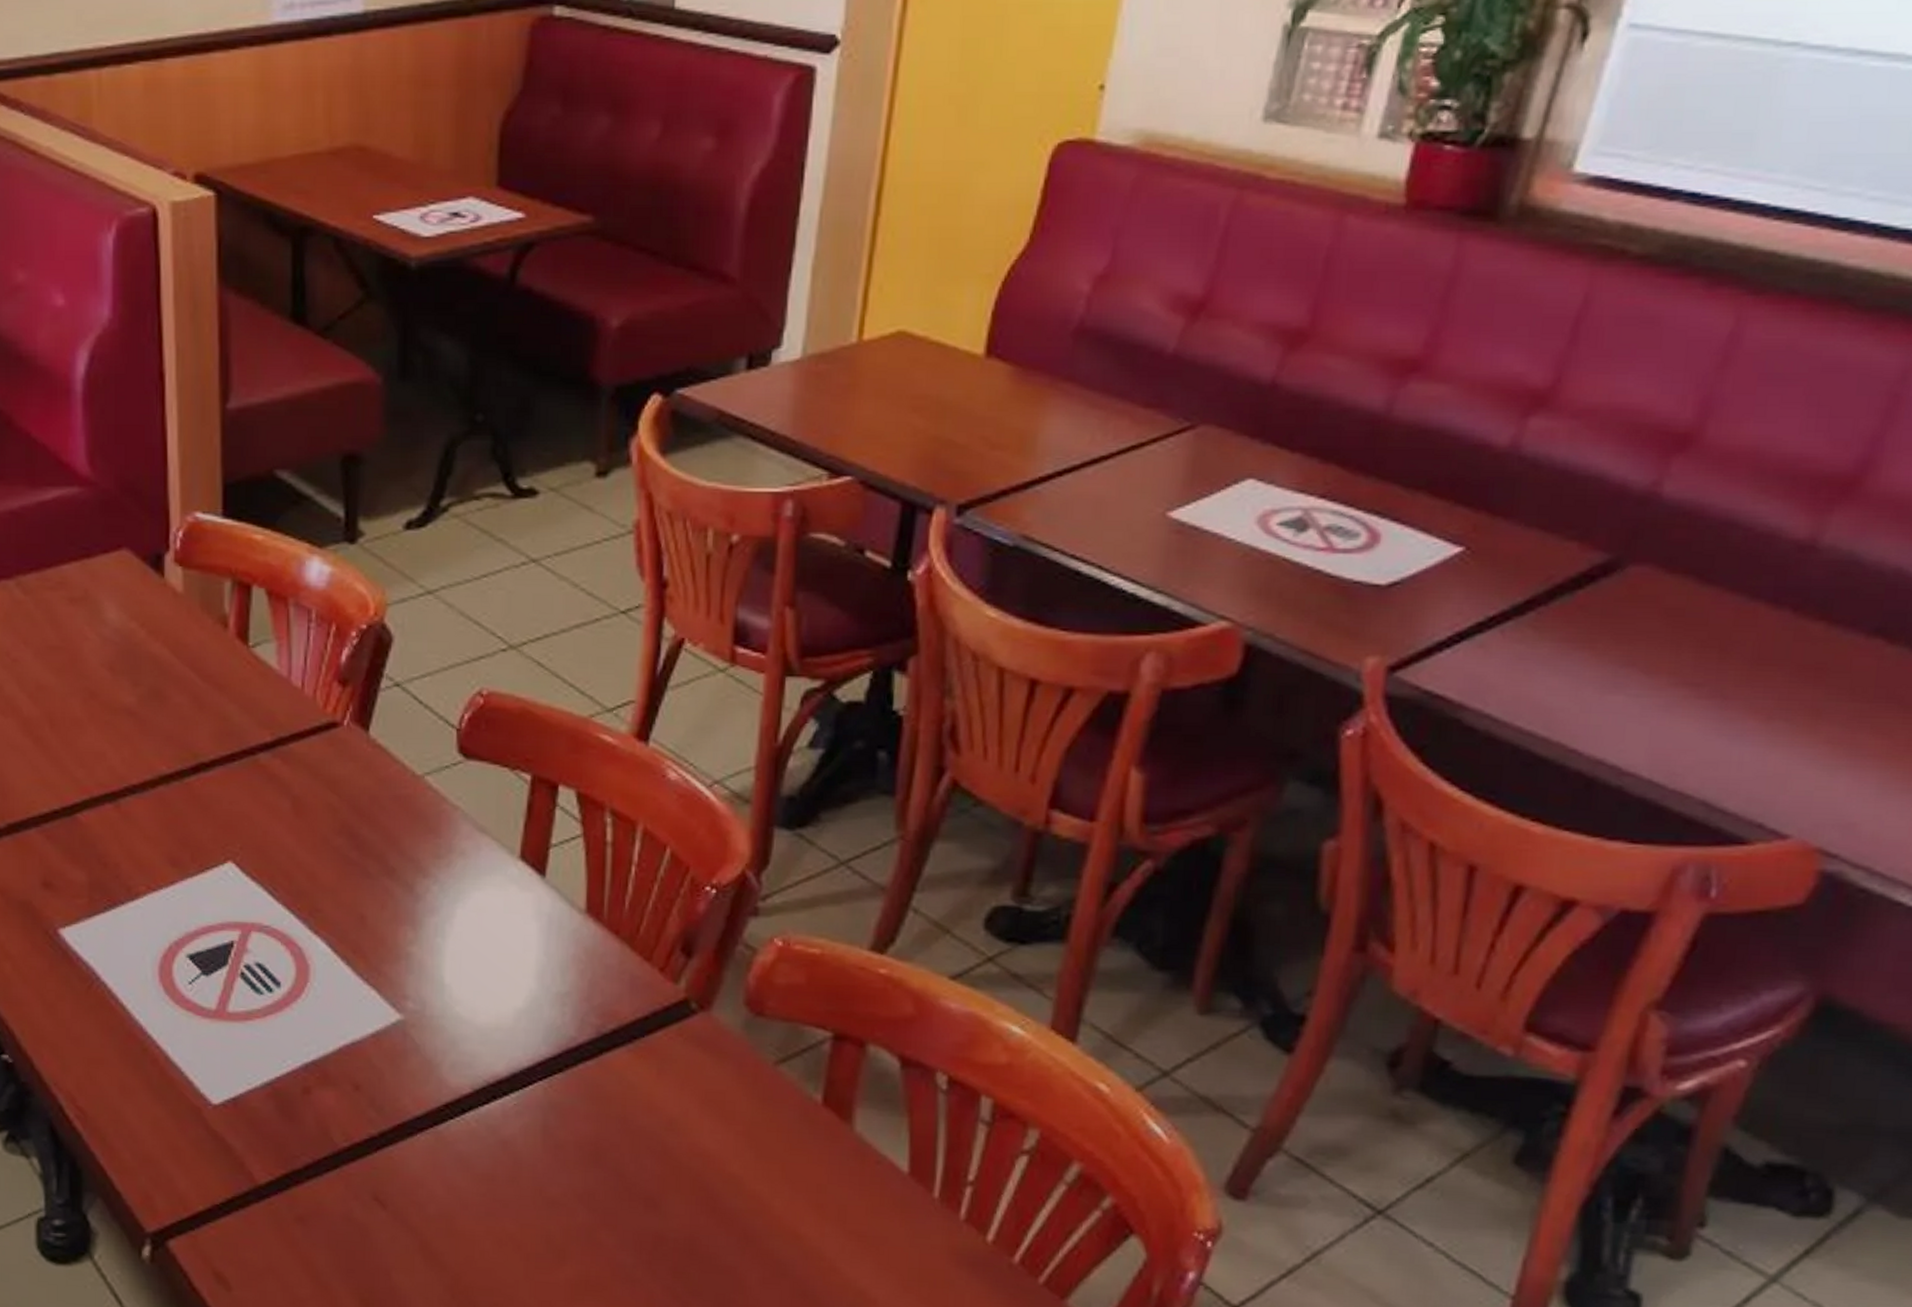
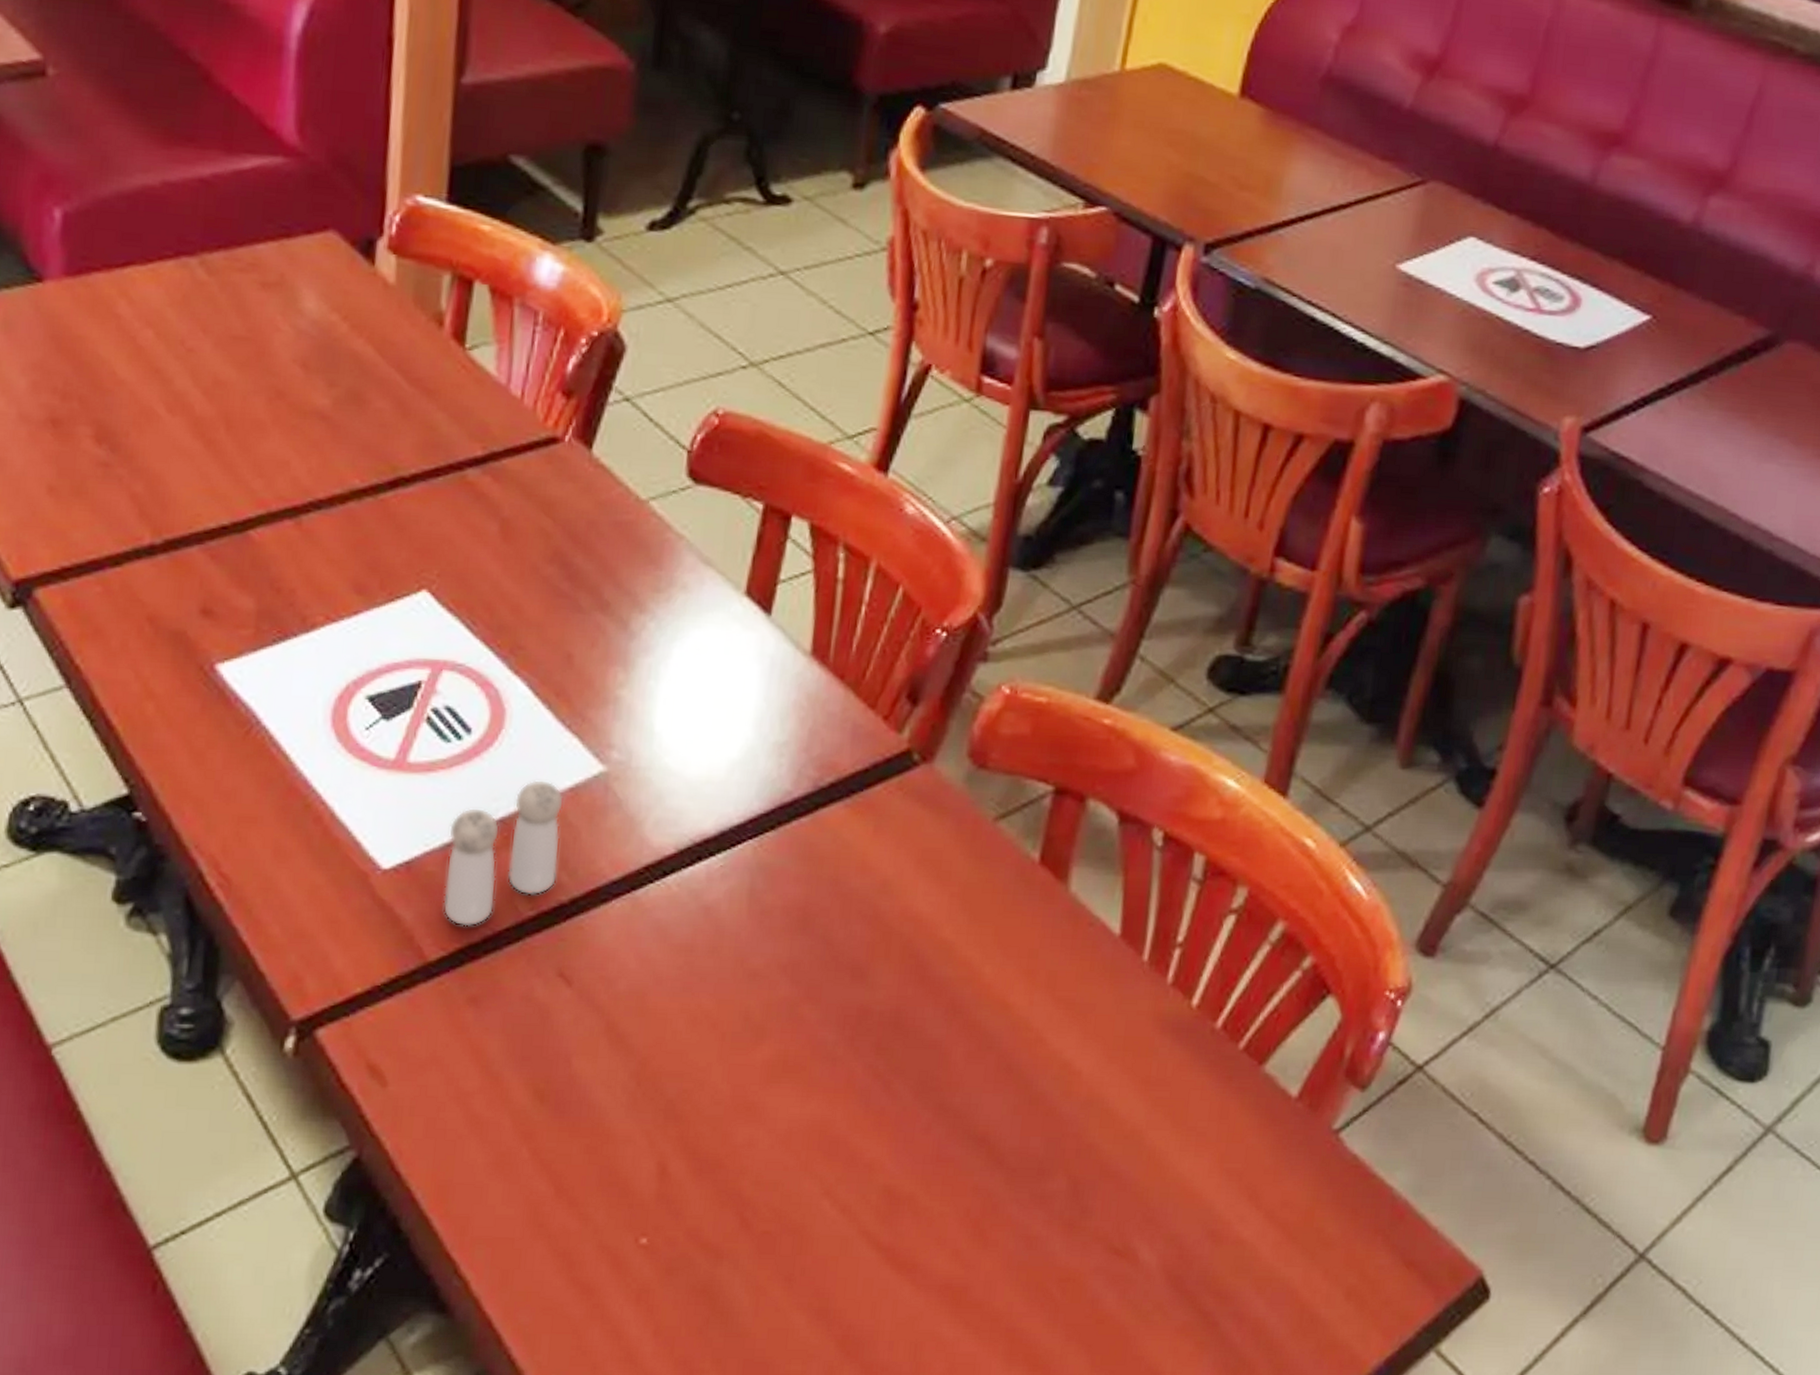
salt and pepper shaker: none [267,1026,368,1155] -> present [442,779,565,927]

